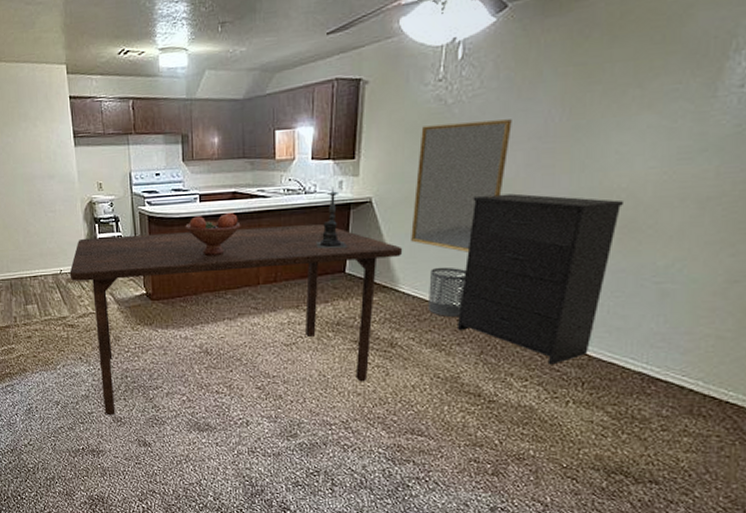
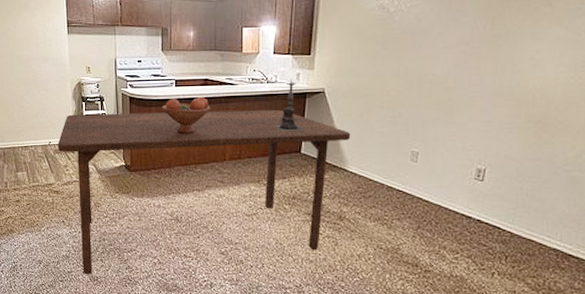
home mirror: present [411,119,512,252] -> none [358,27,444,139]
waste bin: present [429,267,467,317] -> none [373,151,406,195]
dresser: present [456,193,625,365] -> none [397,90,539,240]

